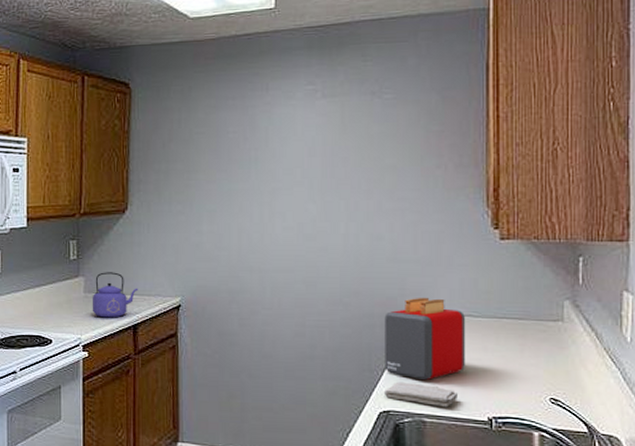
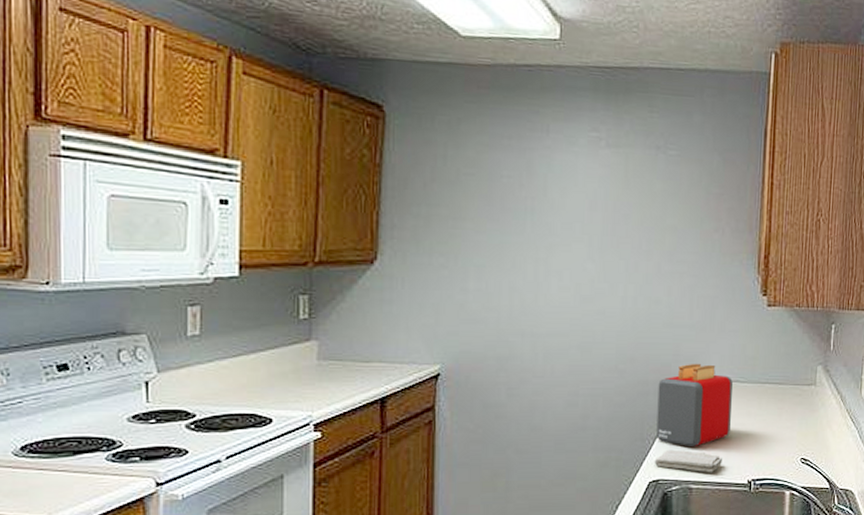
kettle: present [92,272,139,318] -> none [327,335,389,390]

